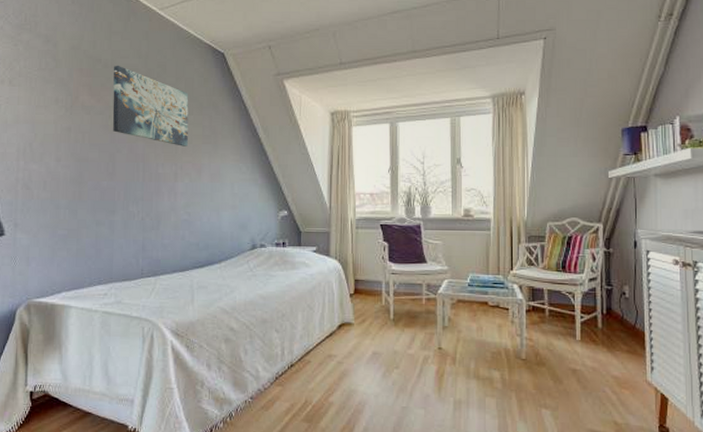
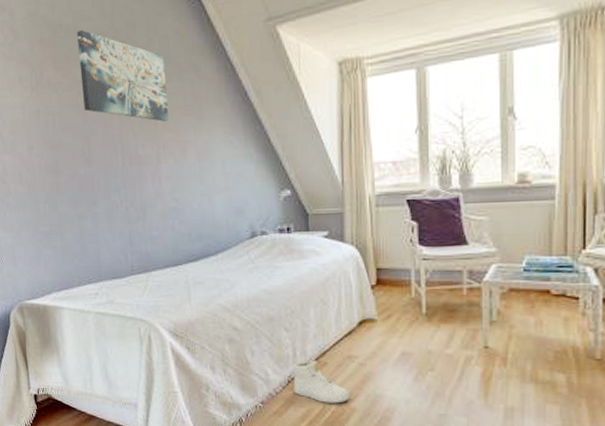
sneaker: none [280,358,328,398] -> present [293,360,350,404]

